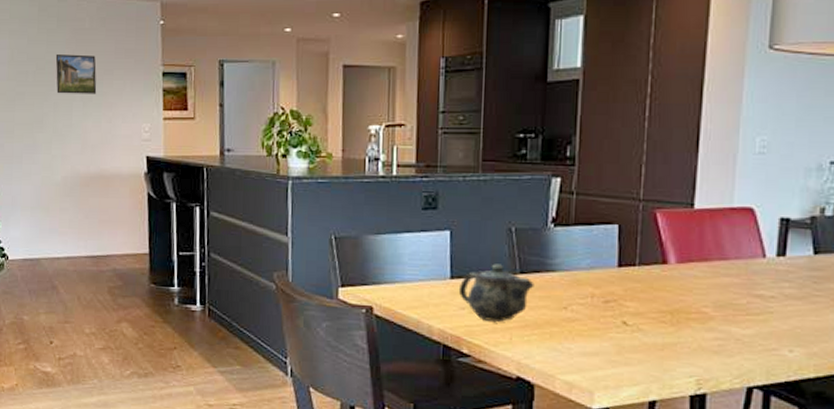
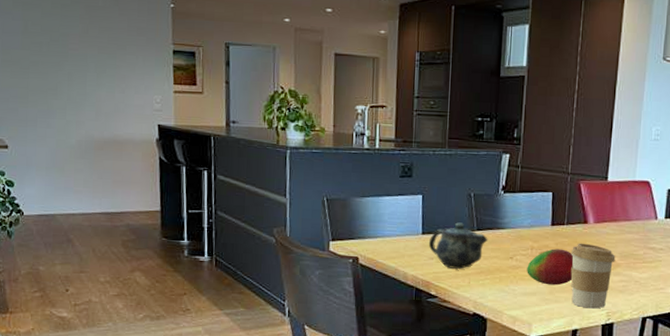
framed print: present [55,54,97,94] -> none [69,28,110,67]
fruit: none [586,296,649,344] -> present [527,248,574,286]
coffee cup: none [645,289,707,375] -> present [571,243,616,309]

